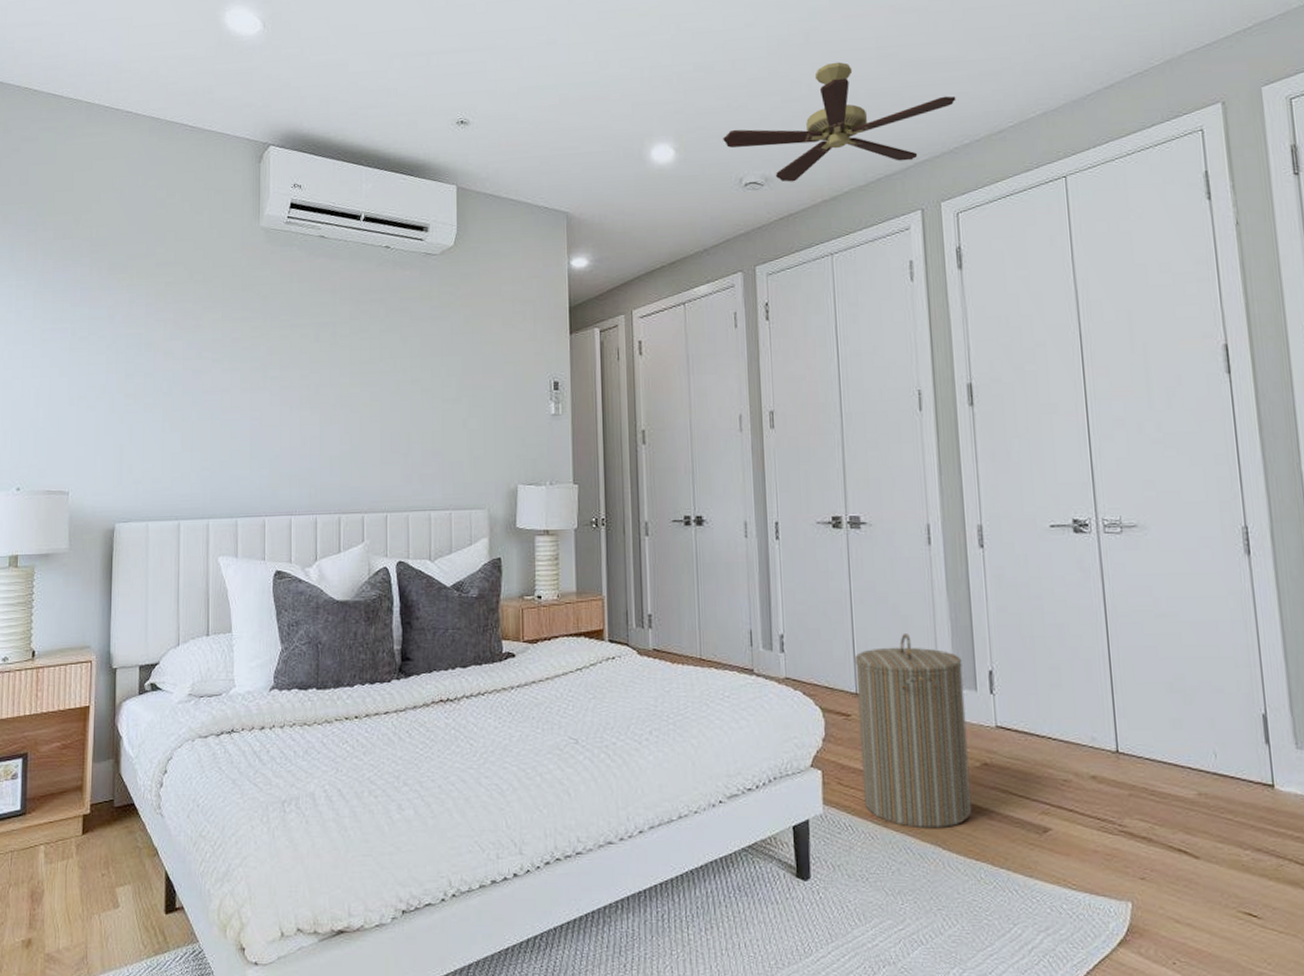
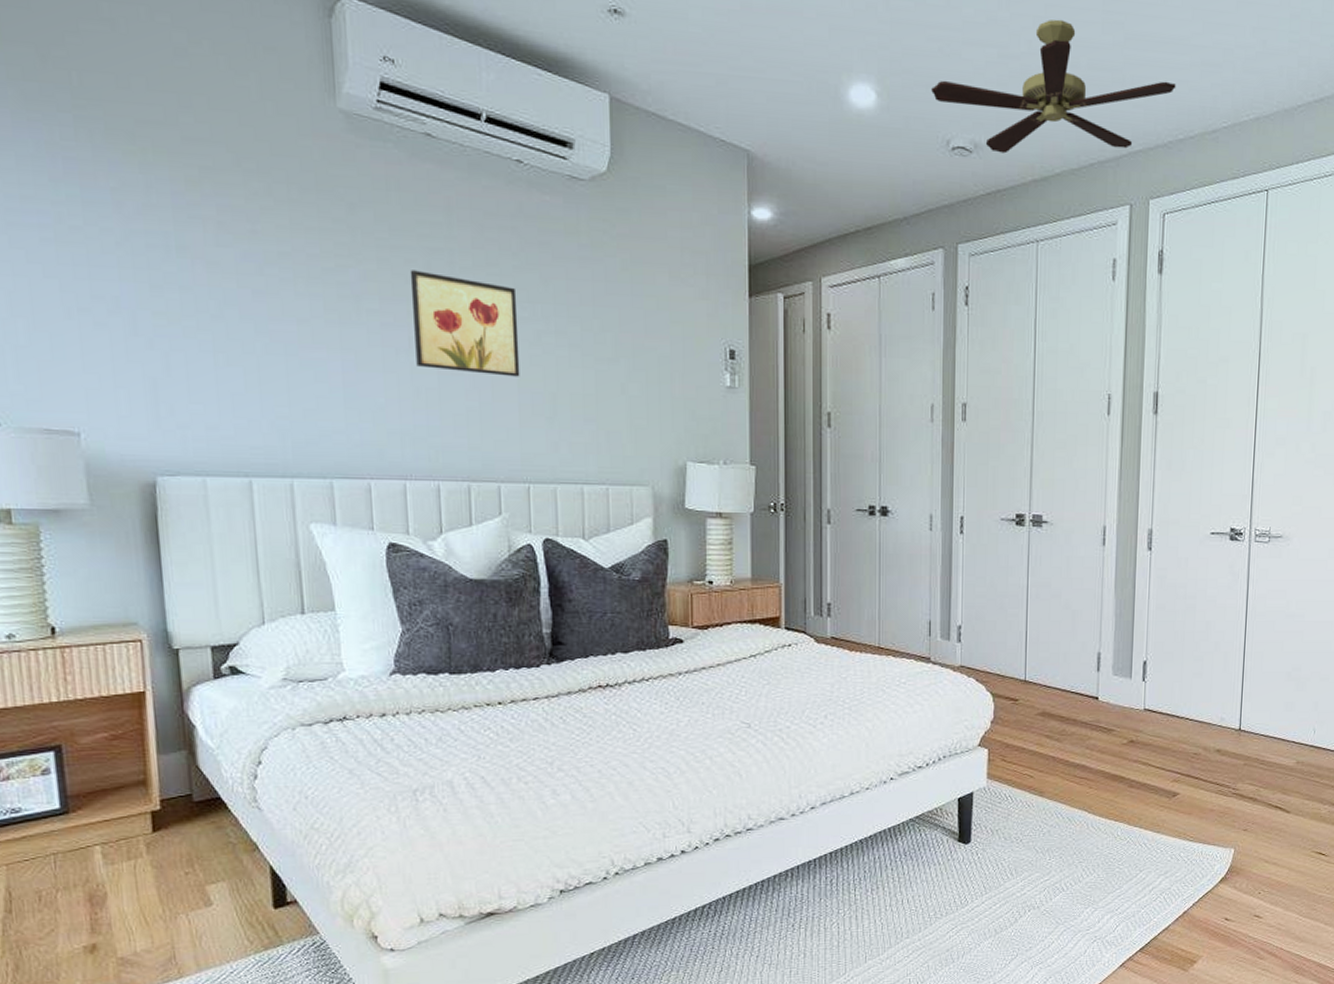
wall art: none [303,342,383,422] -> present [410,270,520,377]
laundry hamper: present [855,634,972,829] -> none [1024,627,1121,797]

